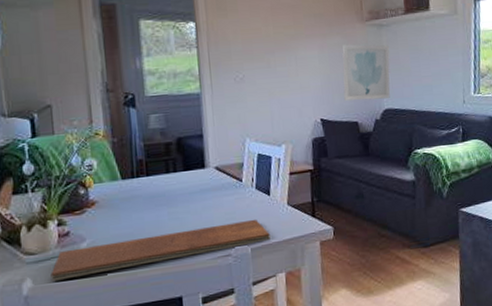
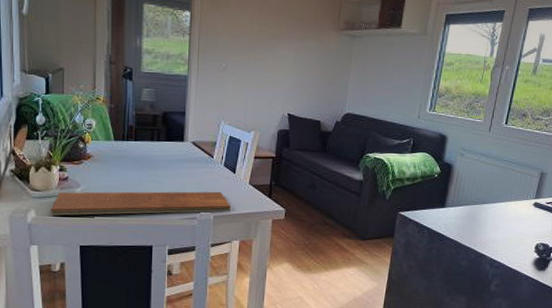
wall art: present [342,44,391,101] -> none [311,49,358,105]

